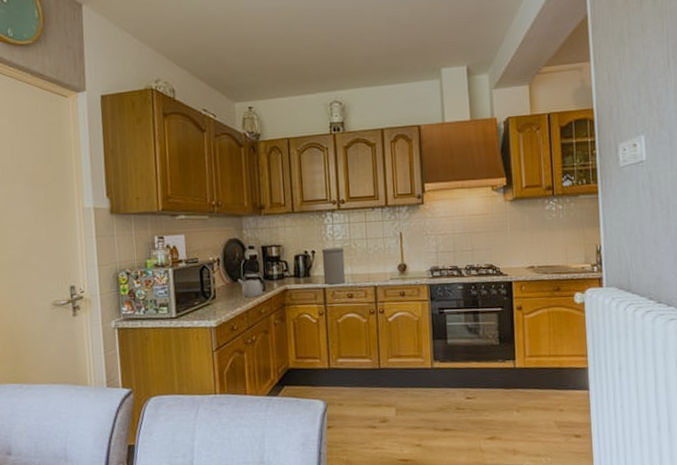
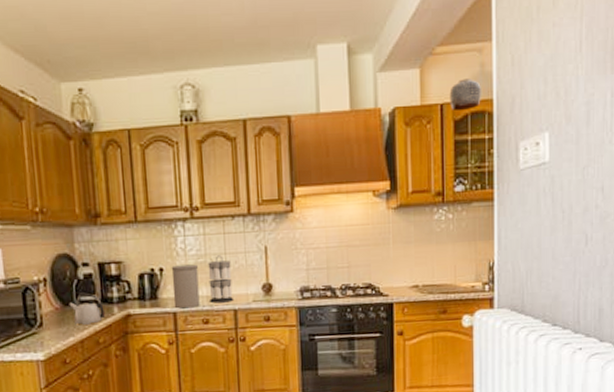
spice rack: none [352,240,373,281] -> present [207,255,233,303]
decorative jar: none [555,92,584,119] -> present [449,78,482,111]

